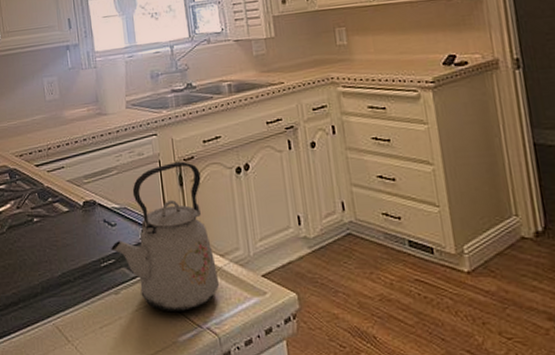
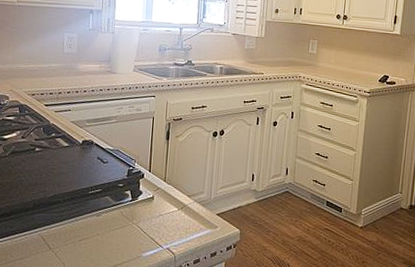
kettle: present [111,161,220,311] -> none [100,120,185,234]

